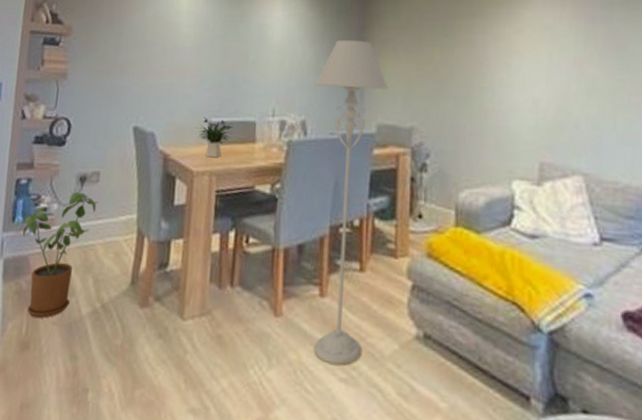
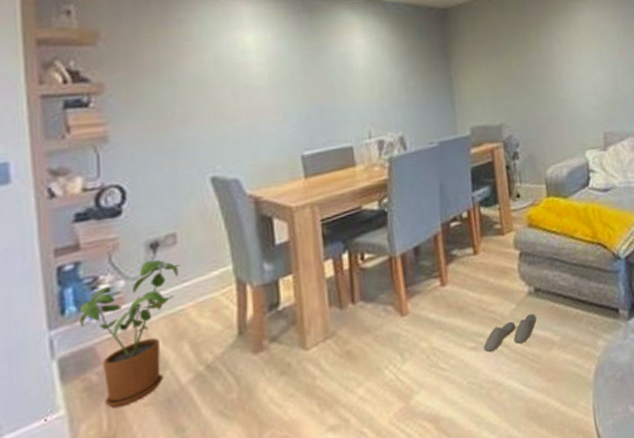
flower arrangement: present [196,116,234,158] -> none [287,151,330,191]
floor lamp: present [314,39,388,366] -> none [407,56,486,340]
slippers: none [355,363,421,396] -> present [483,313,537,352]

